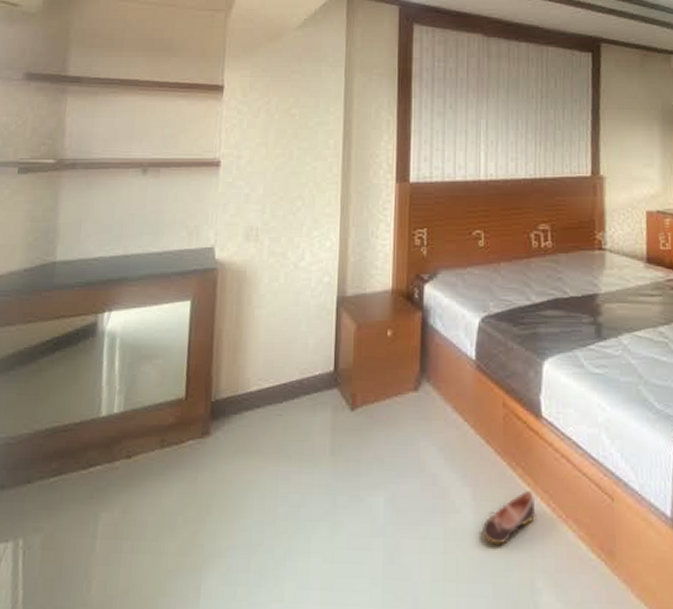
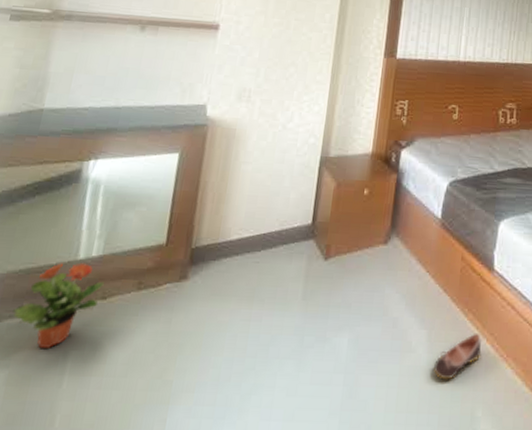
potted plant: none [43,420,128,510] -> present [13,262,104,348]

